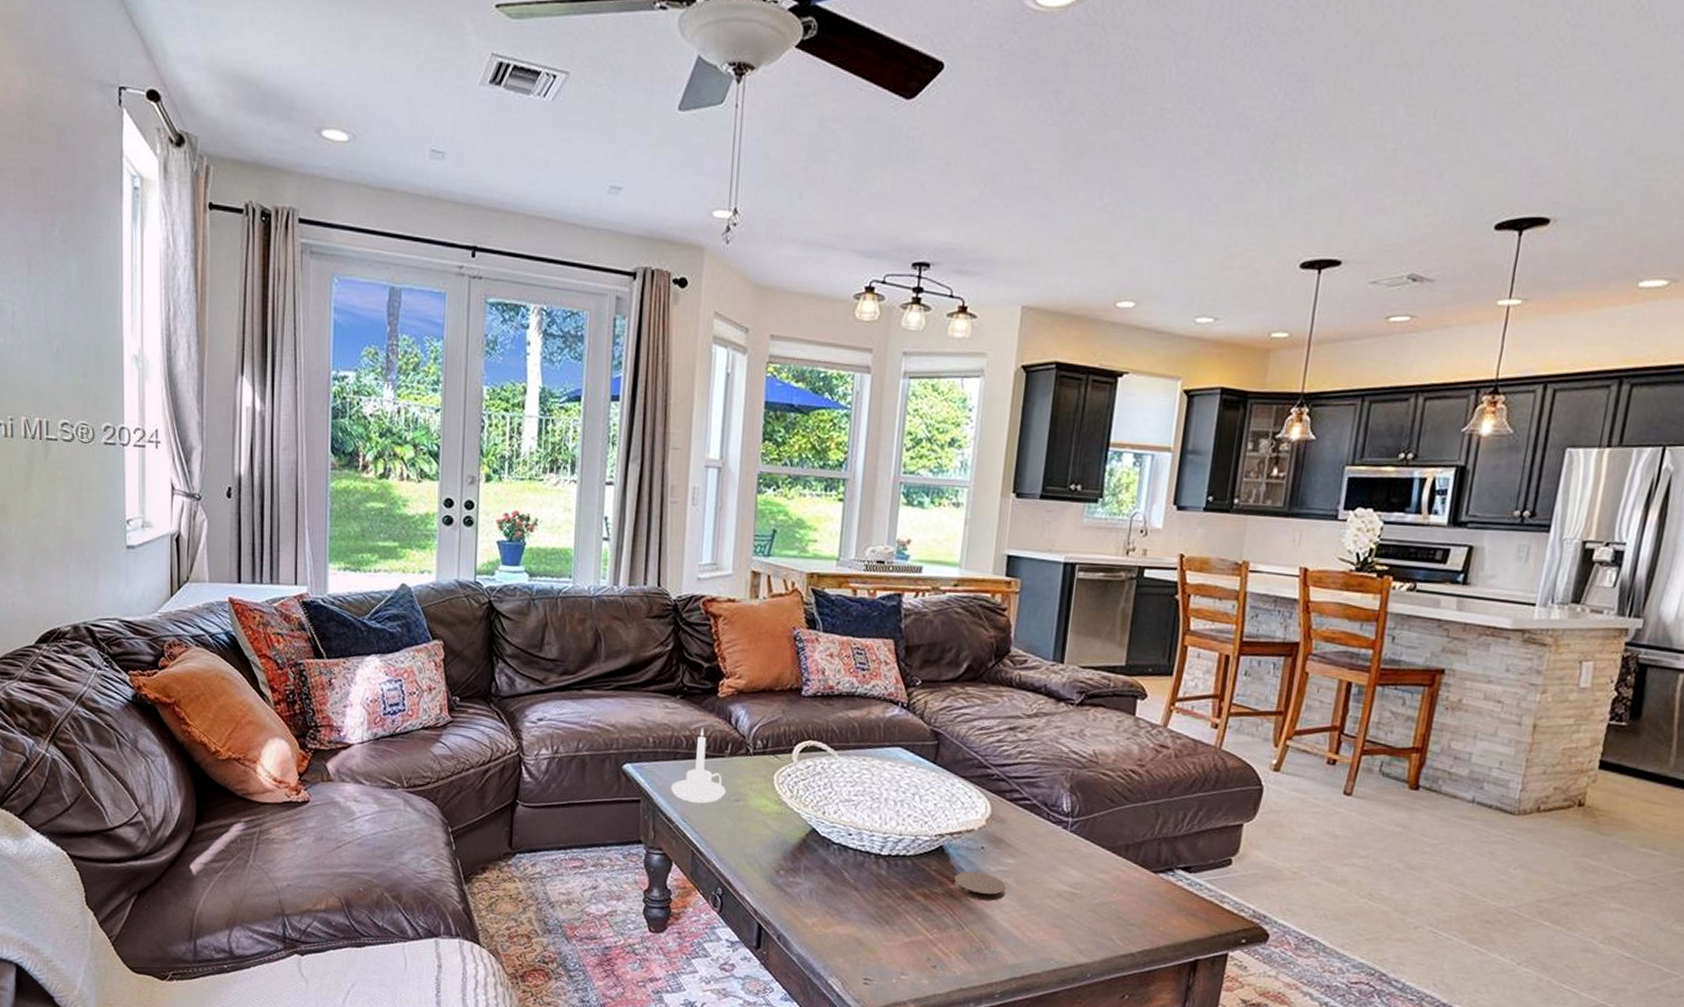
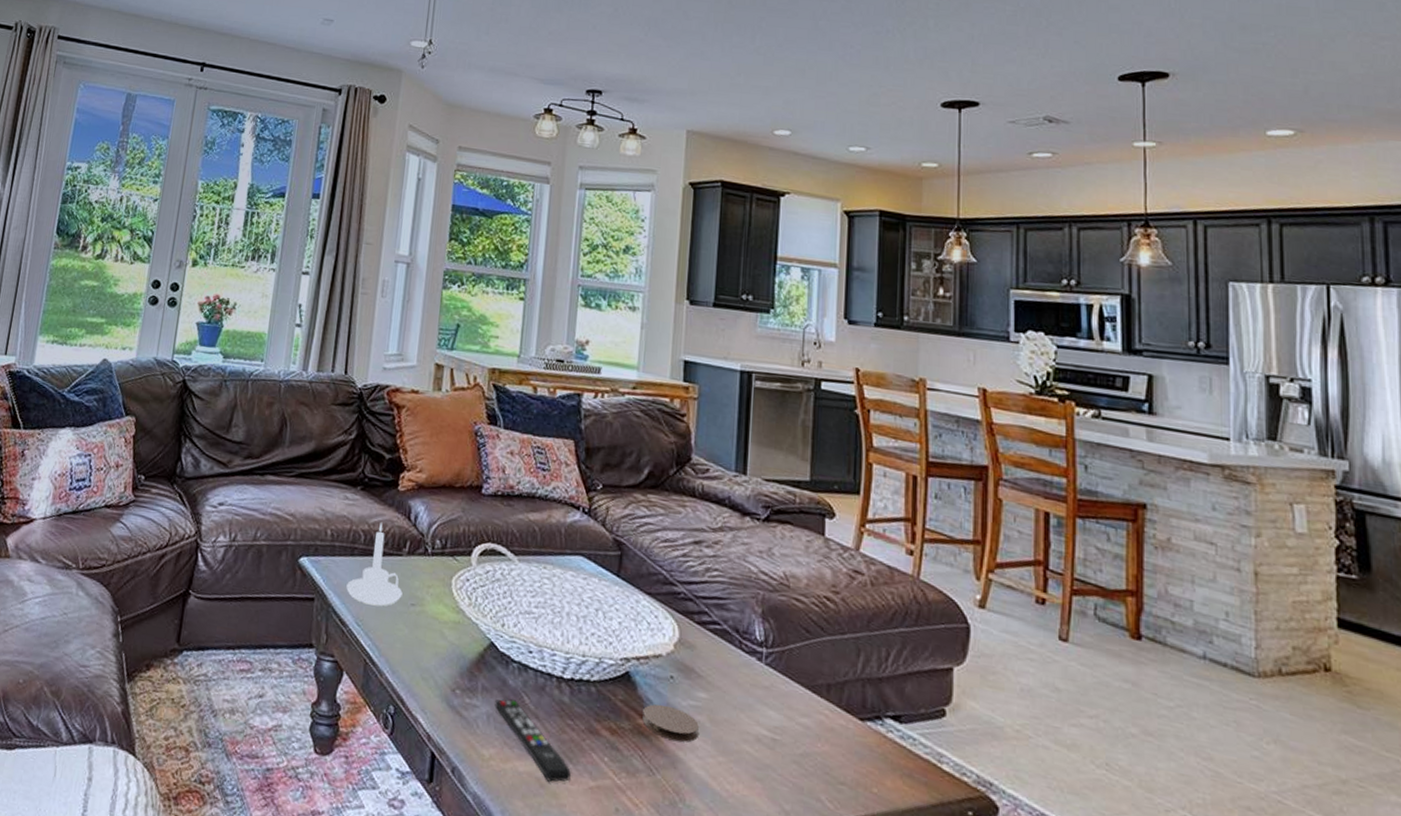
remote control: none [817,875,888,941] -> present [495,698,572,782]

